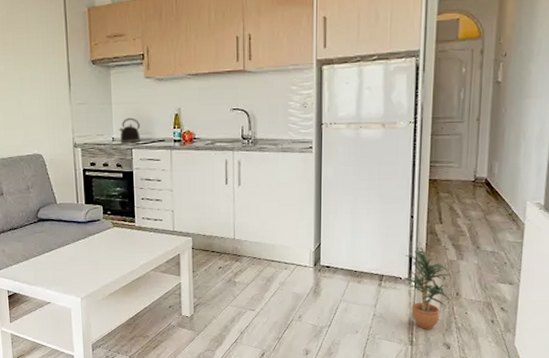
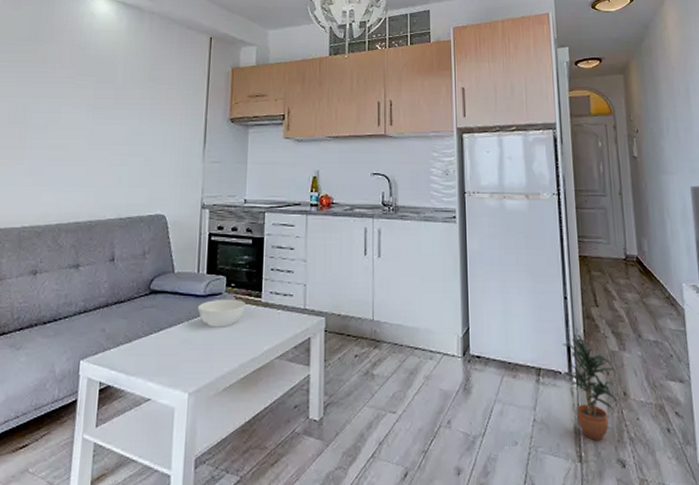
bowl: none [80,224,122,247] -> present [197,299,245,327]
kettle: present [118,117,142,144] -> none [252,178,276,206]

